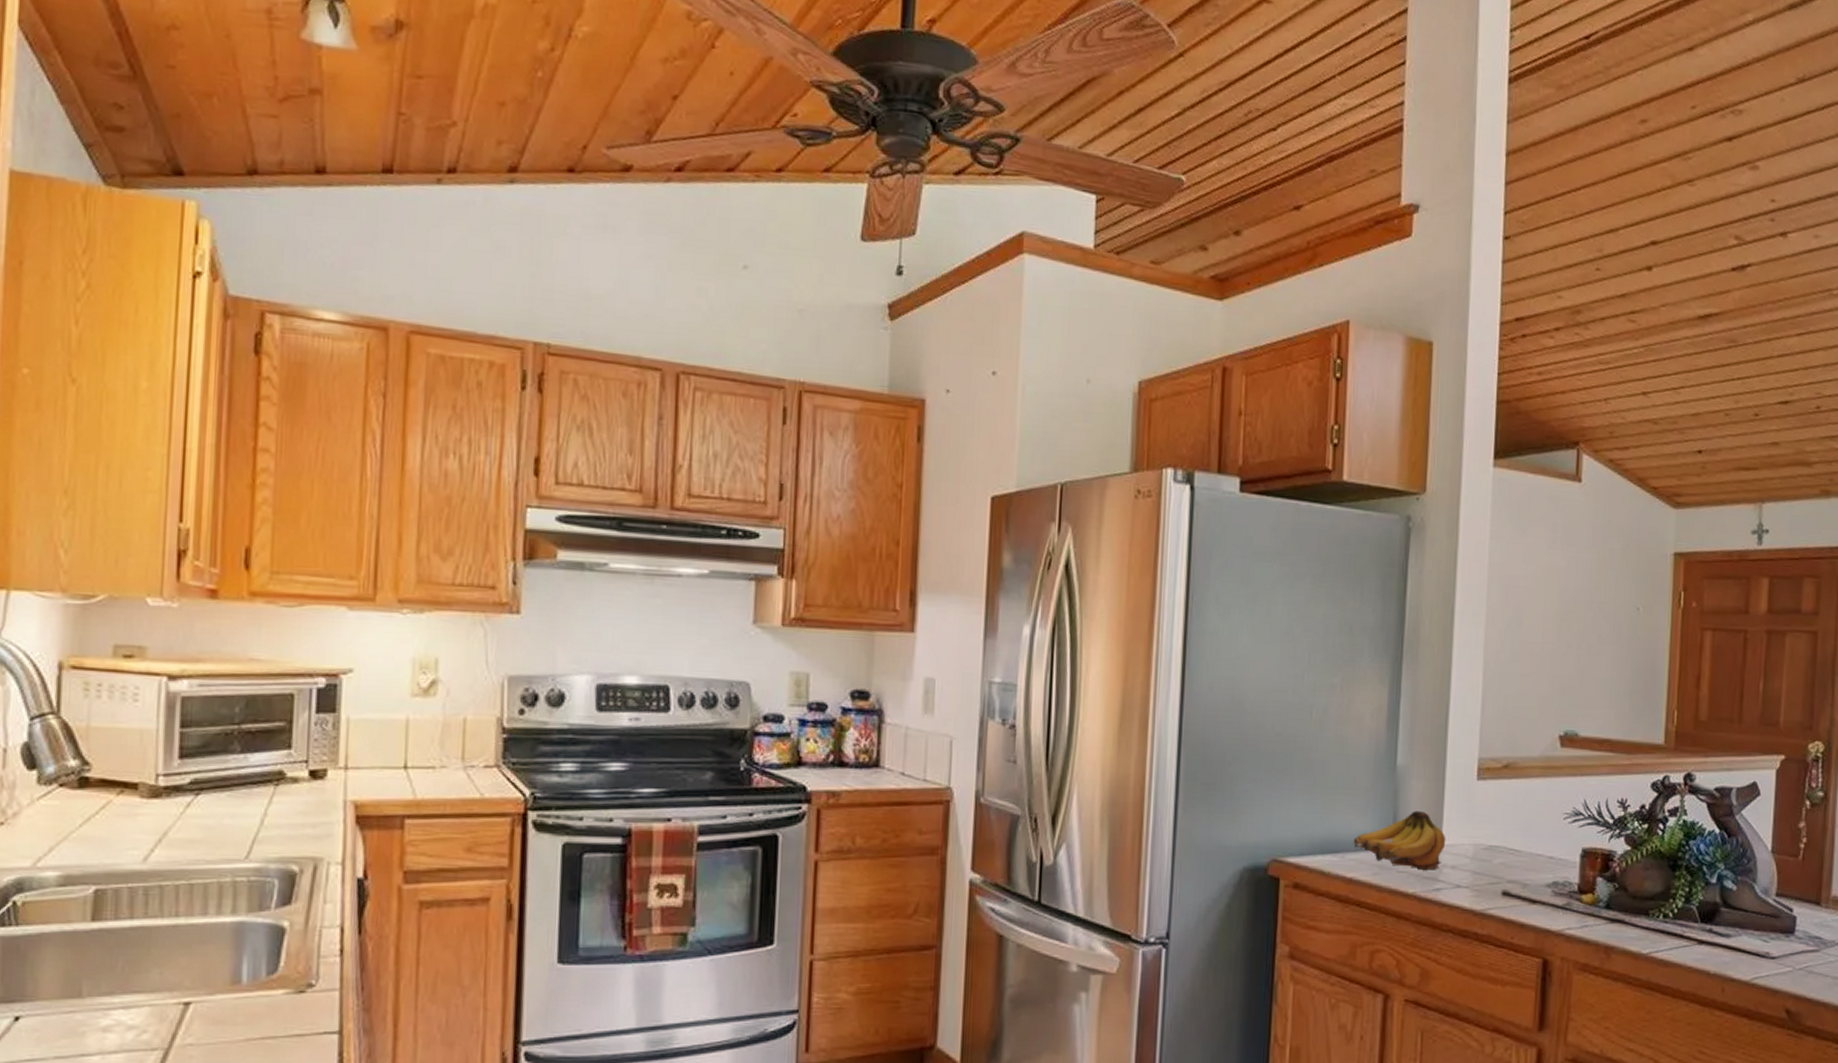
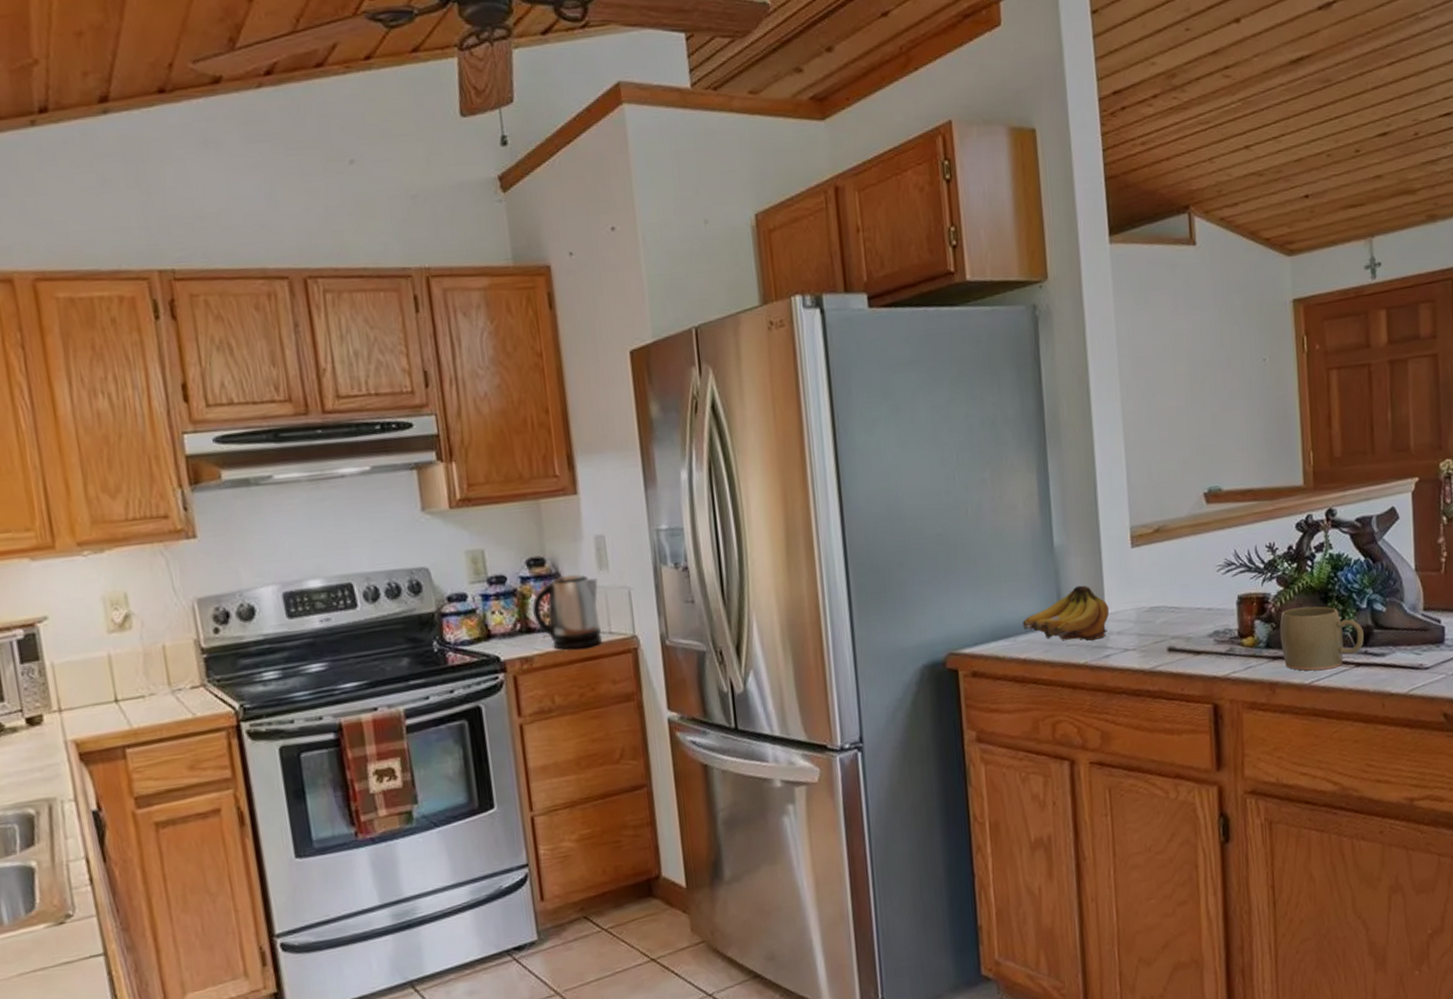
kettle: none [849,713,920,792] -> present [532,574,602,650]
mug: none [1621,871,1711,942] -> present [1279,606,1365,671]

